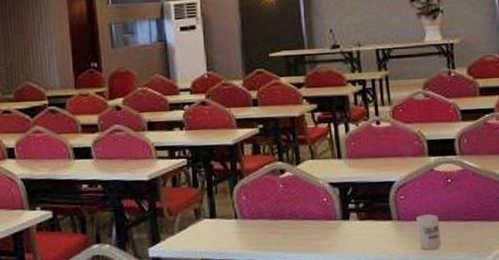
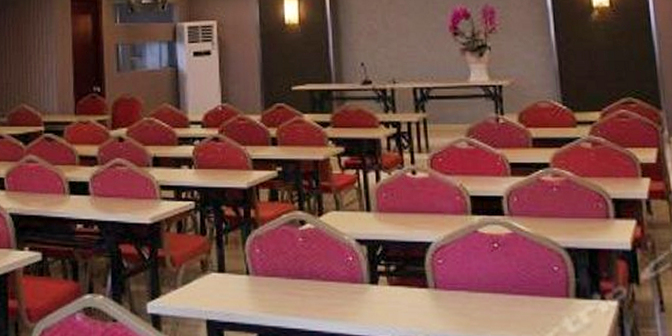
cup: present [416,213,442,251] -> none [456,283,486,327]

